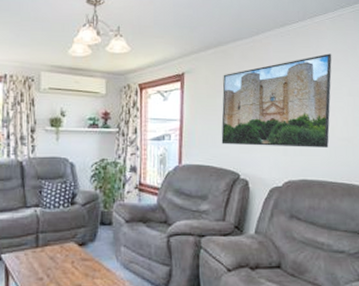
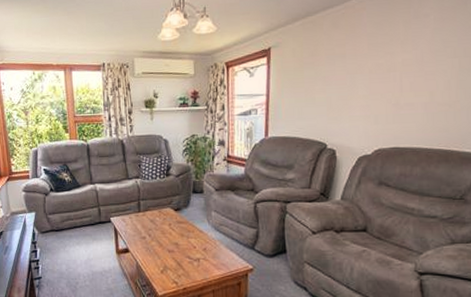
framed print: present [221,53,332,148] -> none [308,12,436,116]

